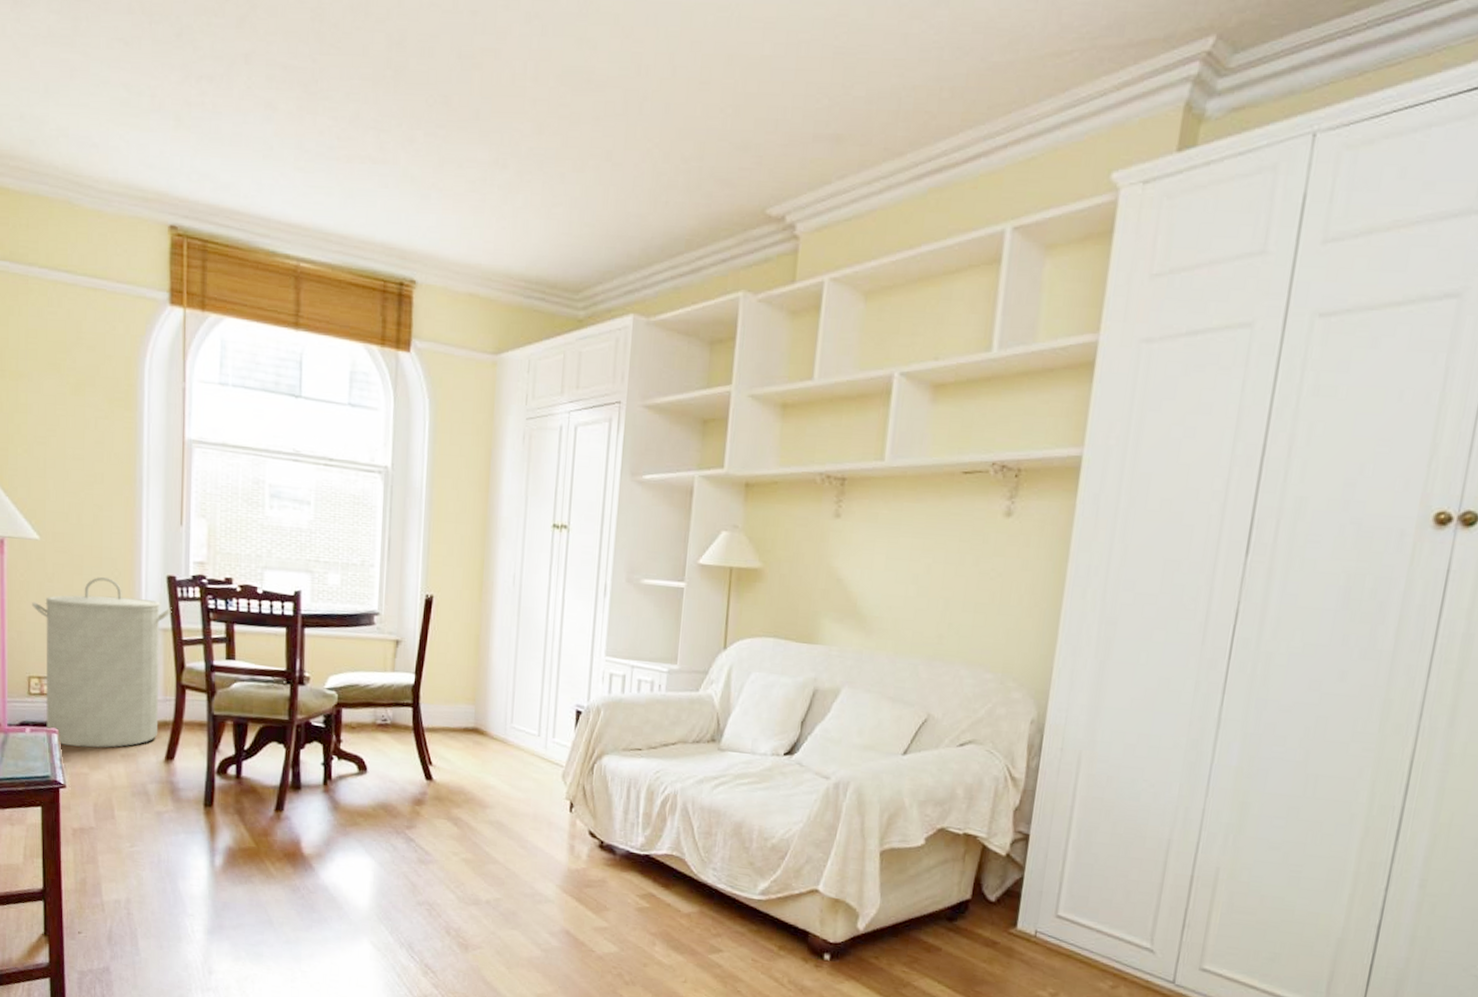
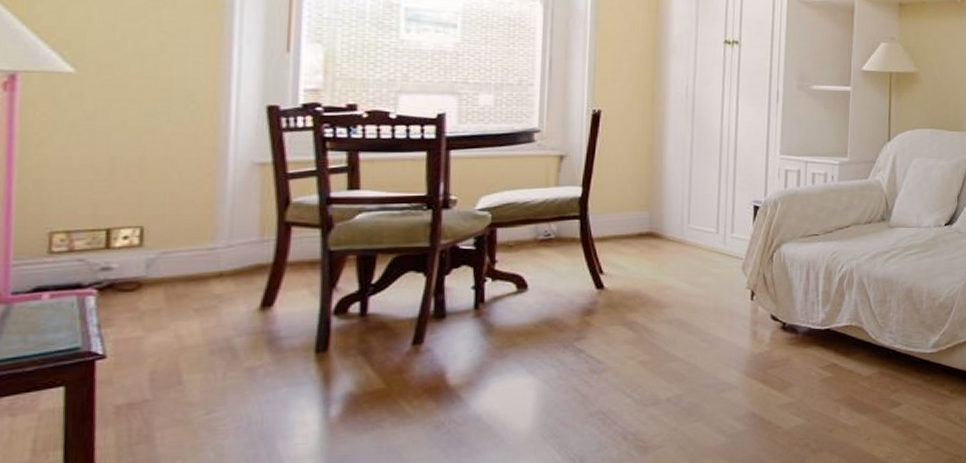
laundry hamper: present [32,577,172,748] -> none [59,111,274,308]

